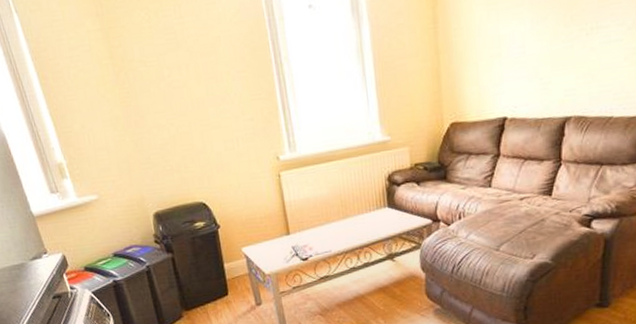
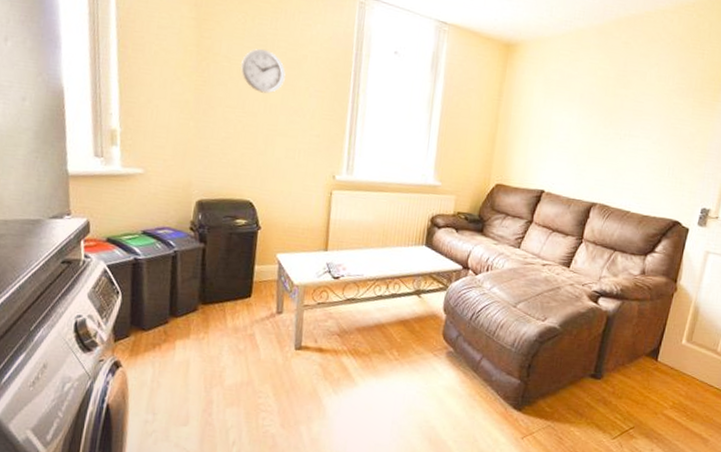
wall clock: none [157,42,204,89] -> present [240,48,286,94]

